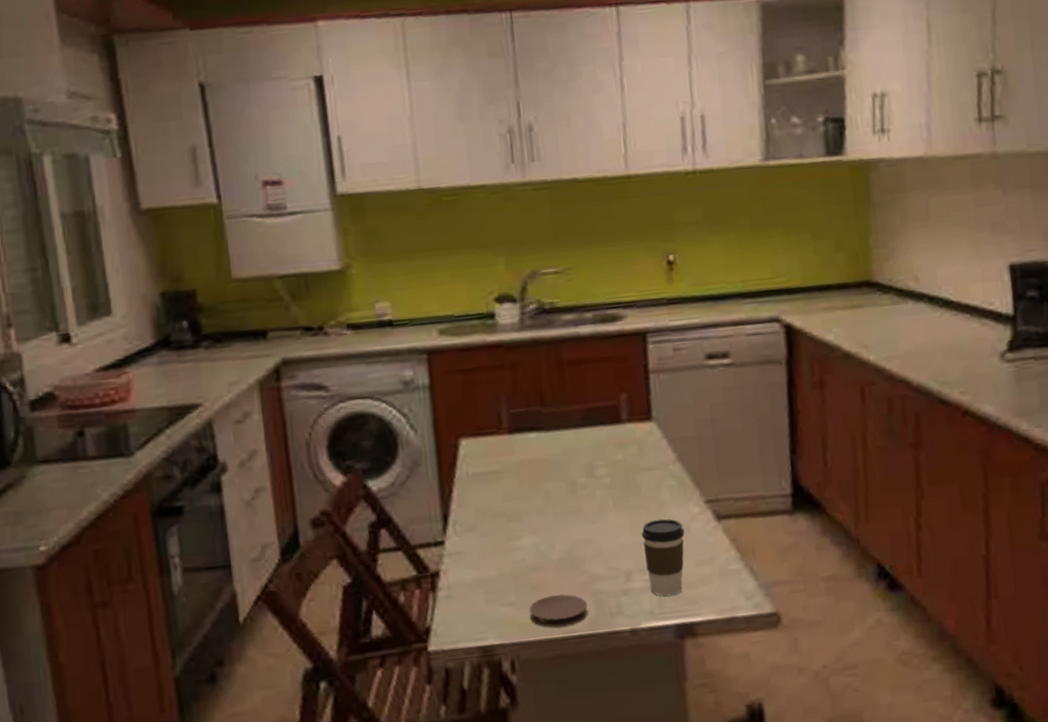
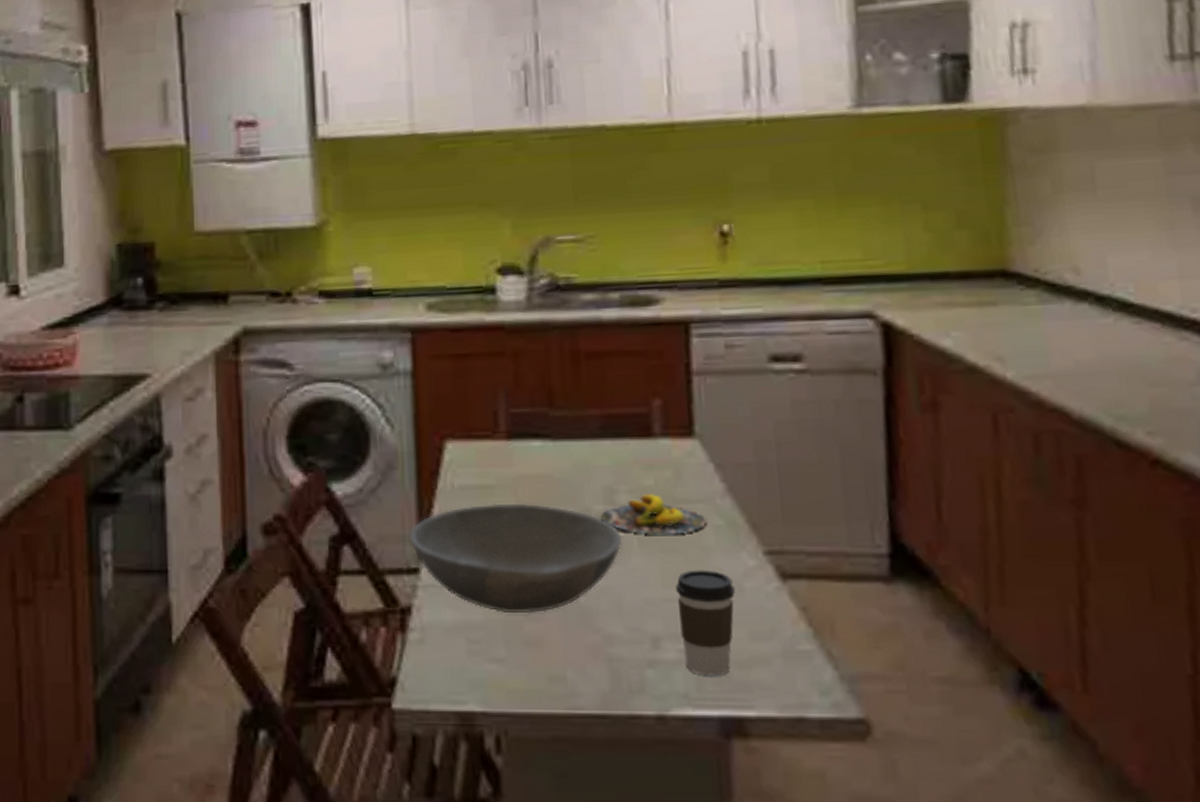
bowl: none [433,482,601,568] -> present [408,503,623,614]
coaster: present [529,594,588,628] -> none [523,655,600,700]
banana: none [584,465,663,497] -> present [601,493,707,535]

